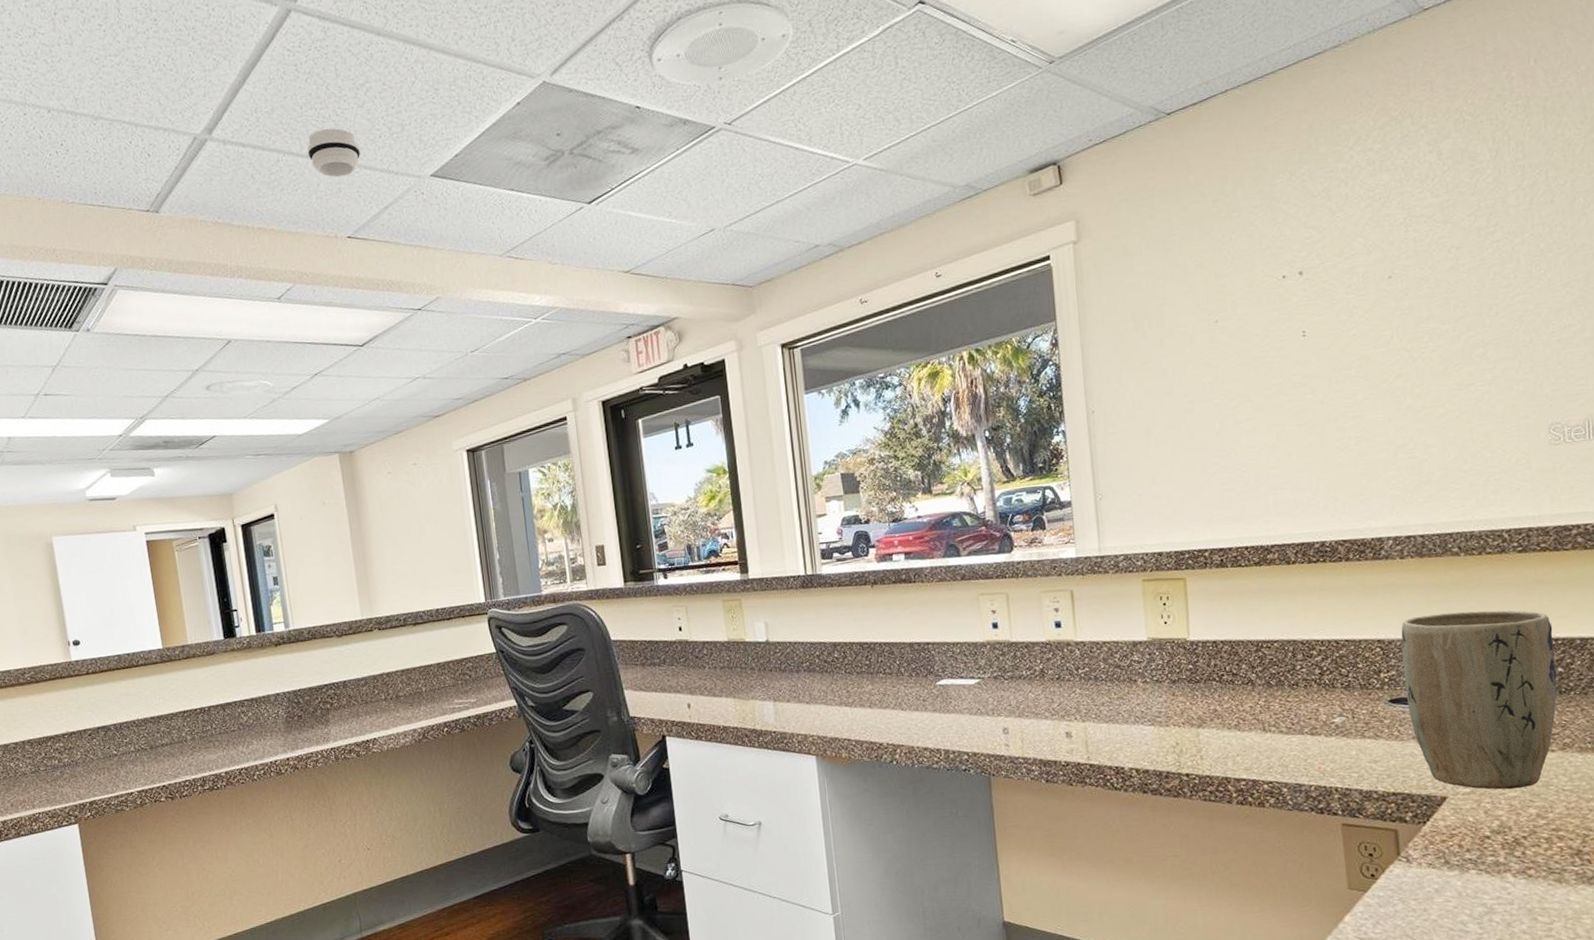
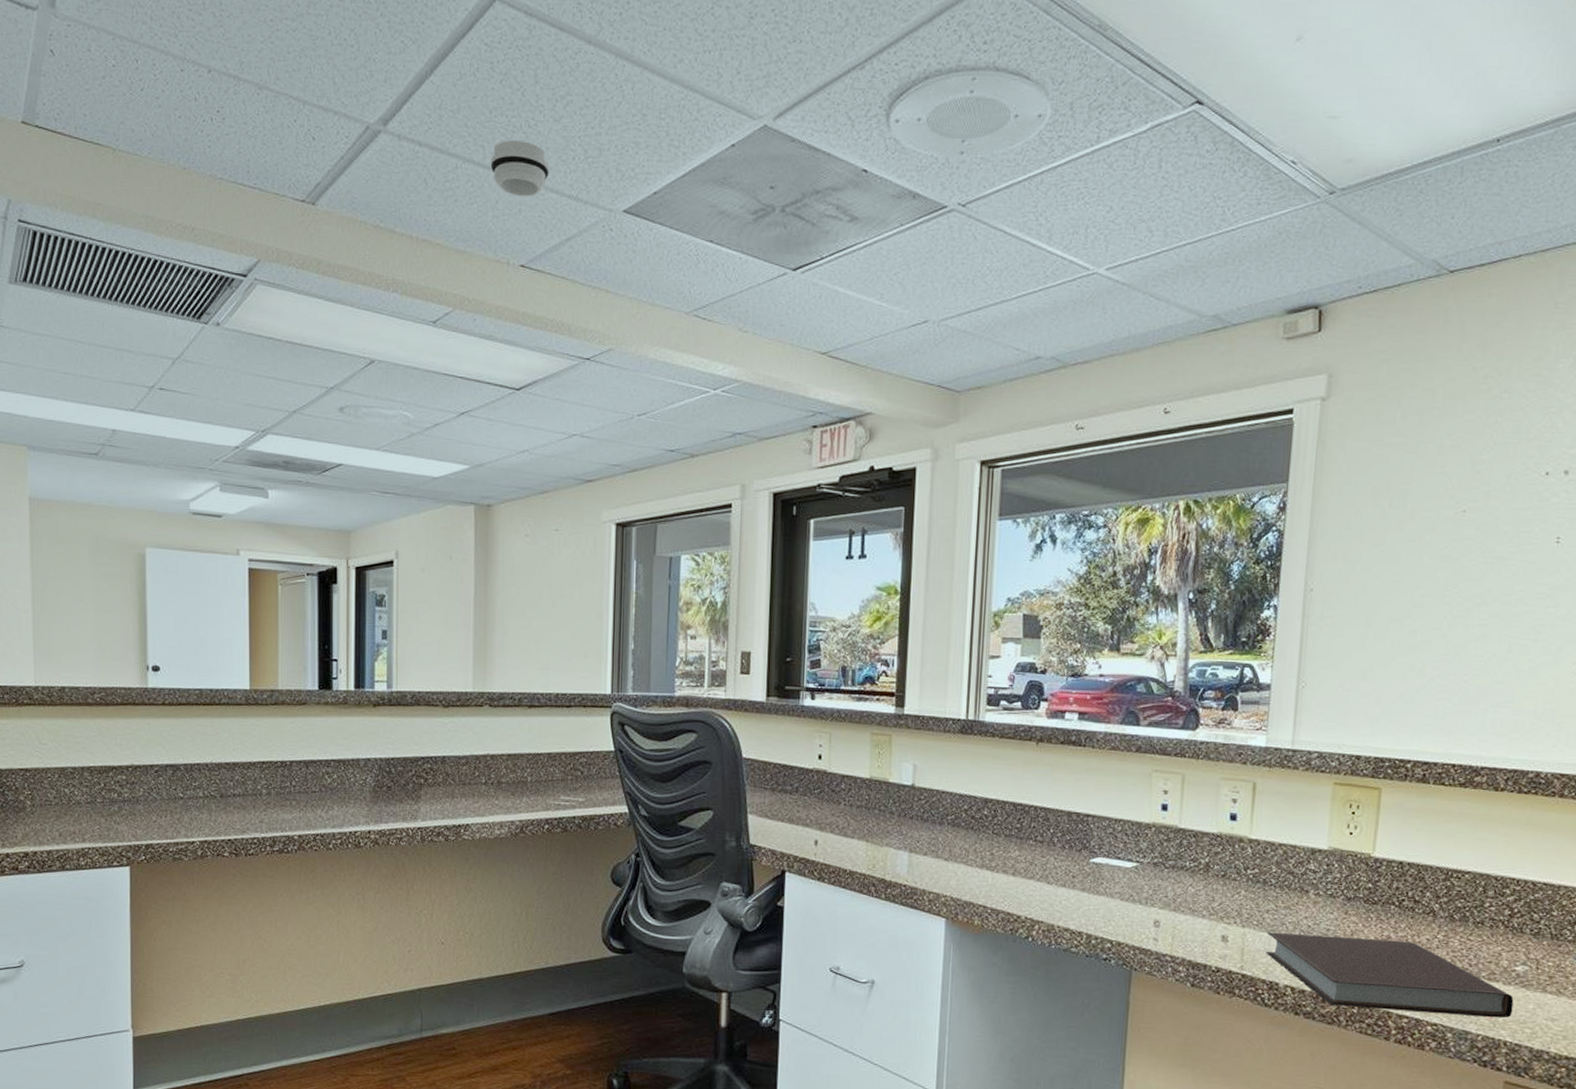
notebook: none [1106,711,1338,780] -> present [1266,932,1514,1018]

